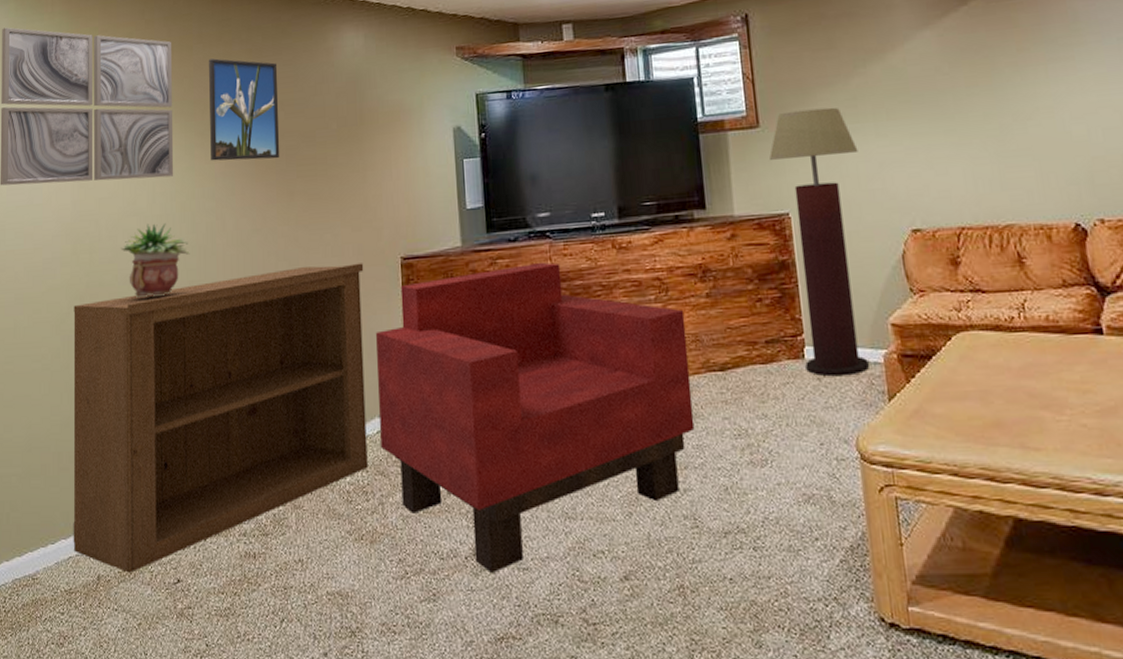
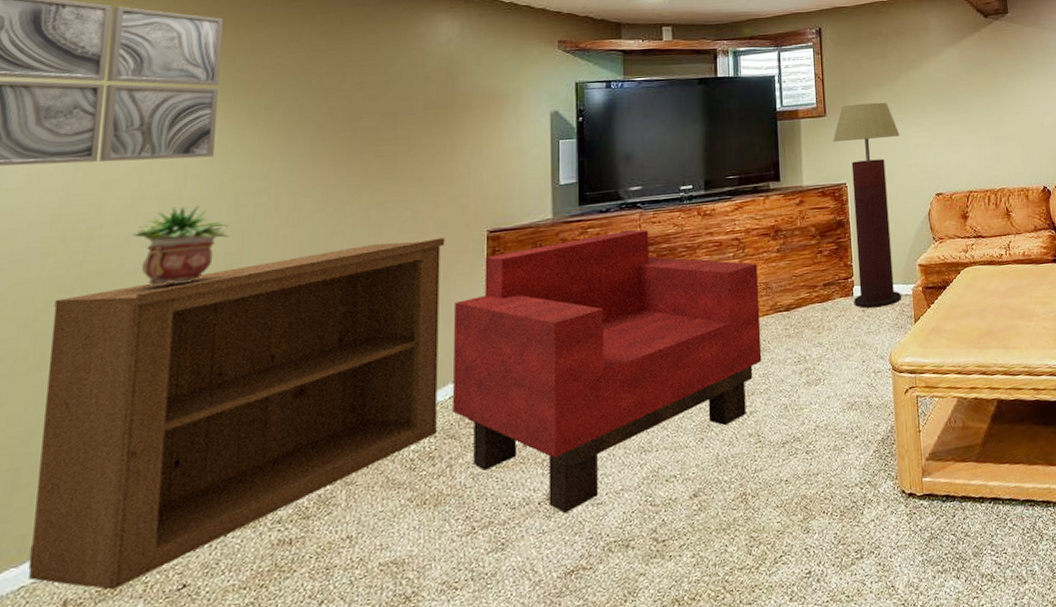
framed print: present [209,58,280,161] -> none [266,38,358,141]

